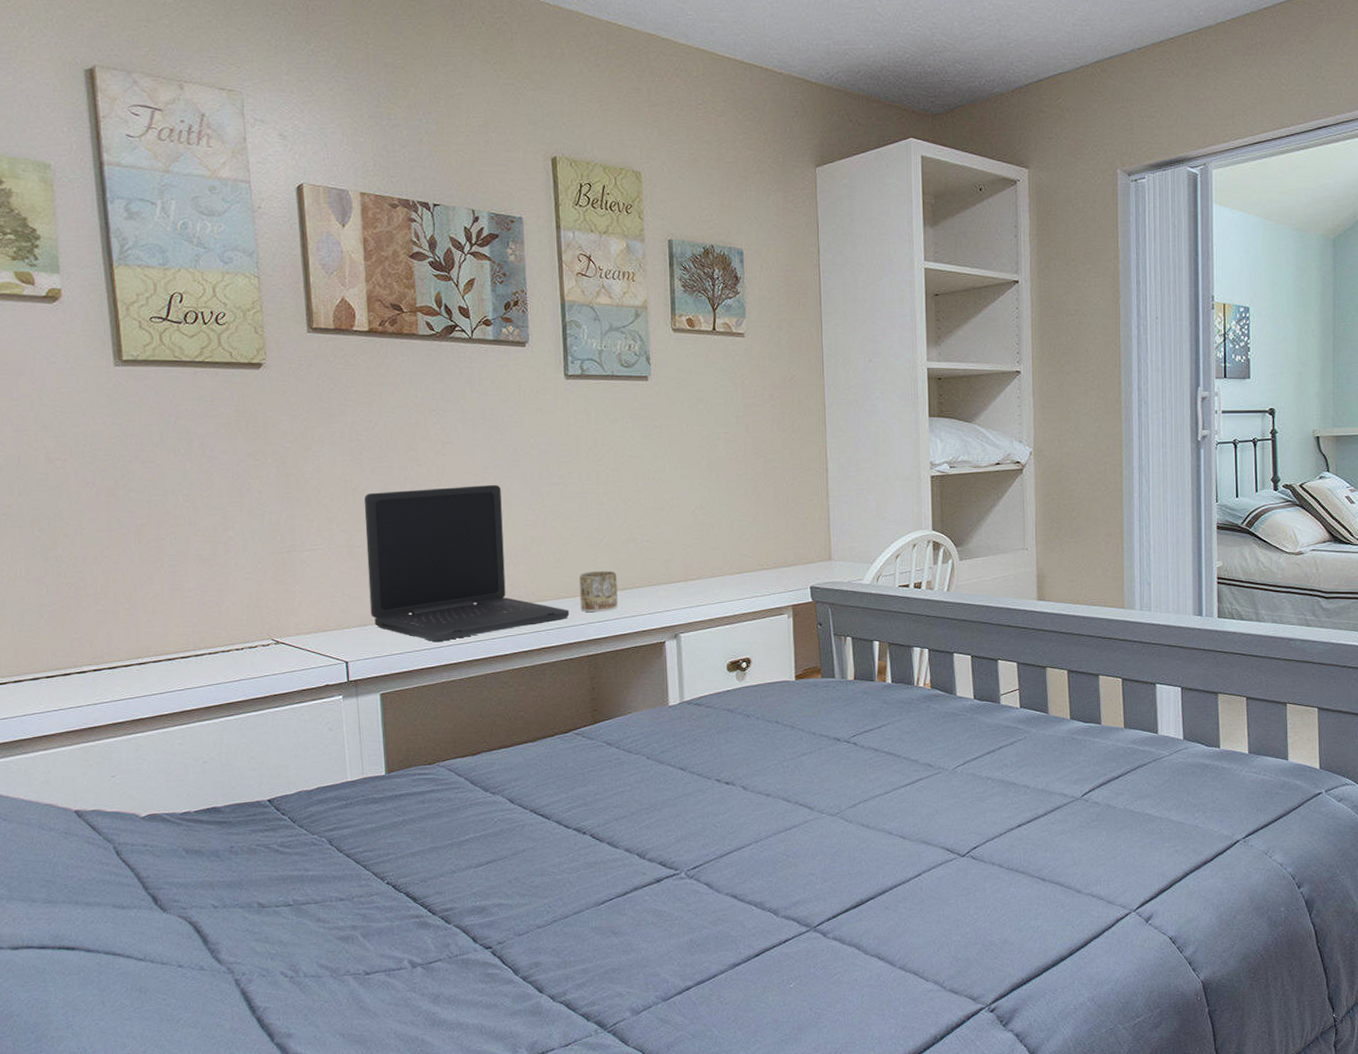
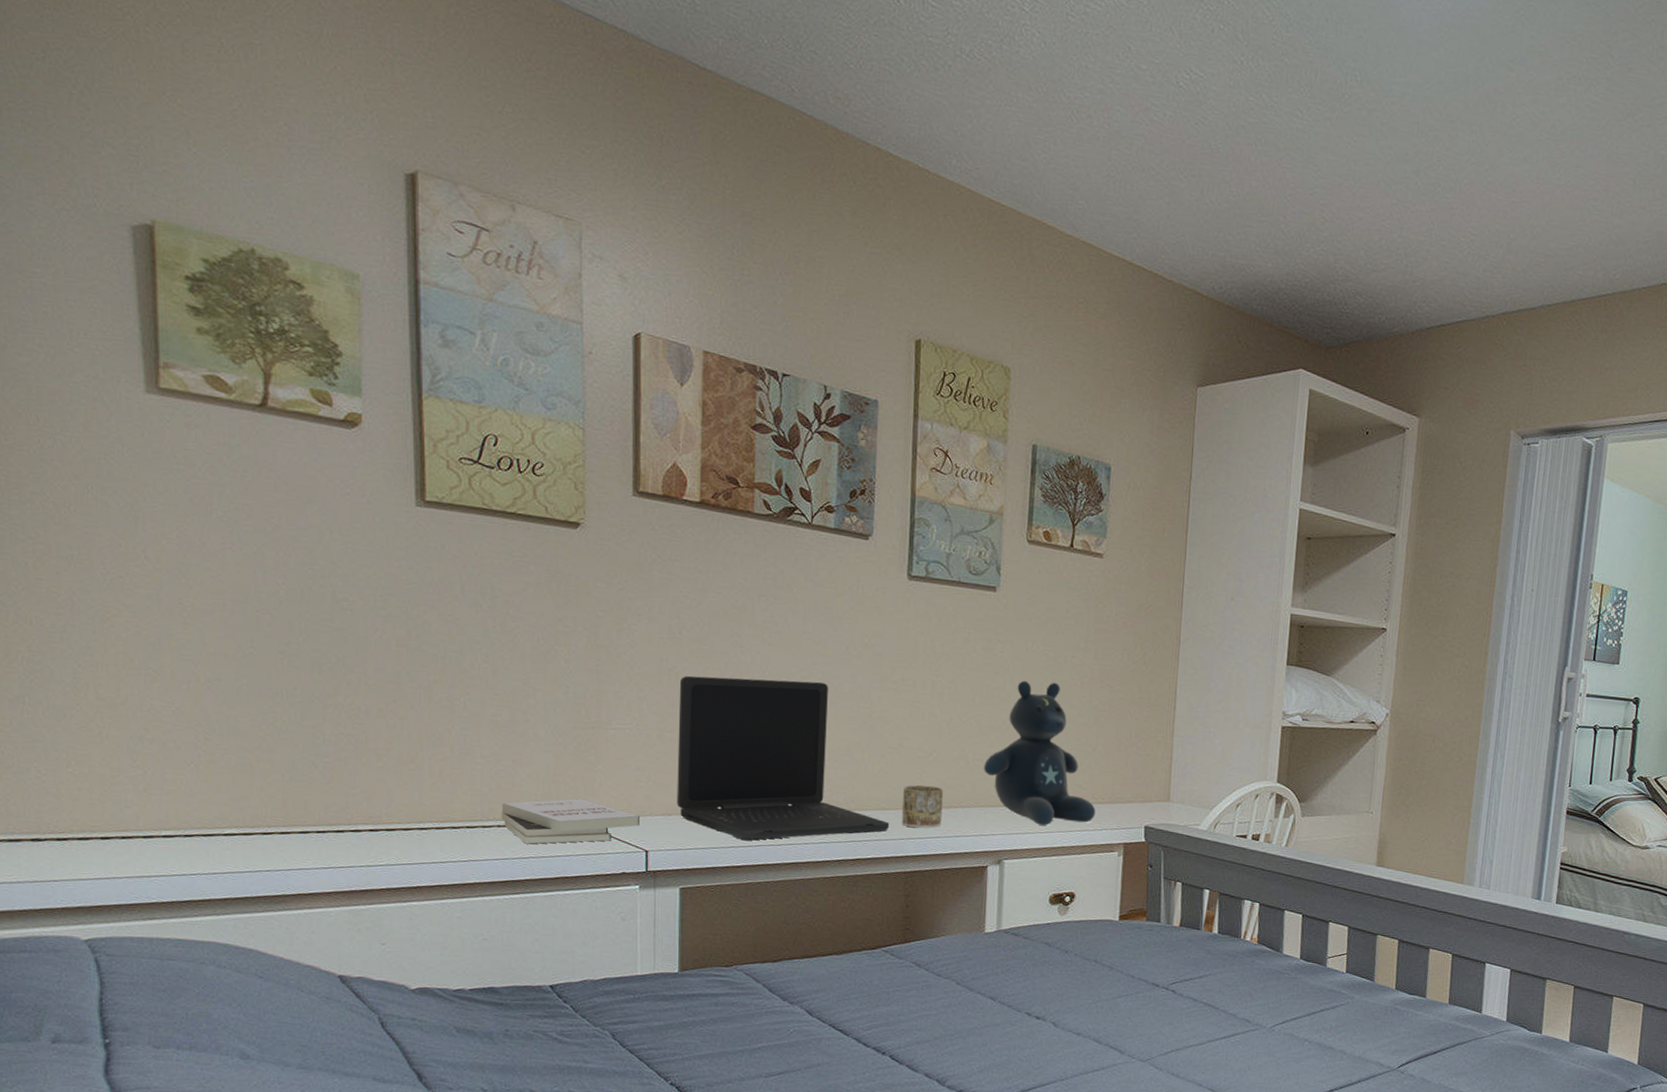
books: none [211,620,338,668] -> present [501,798,640,844]
stuffed bear: none [652,459,762,596] -> present [984,680,1096,826]

